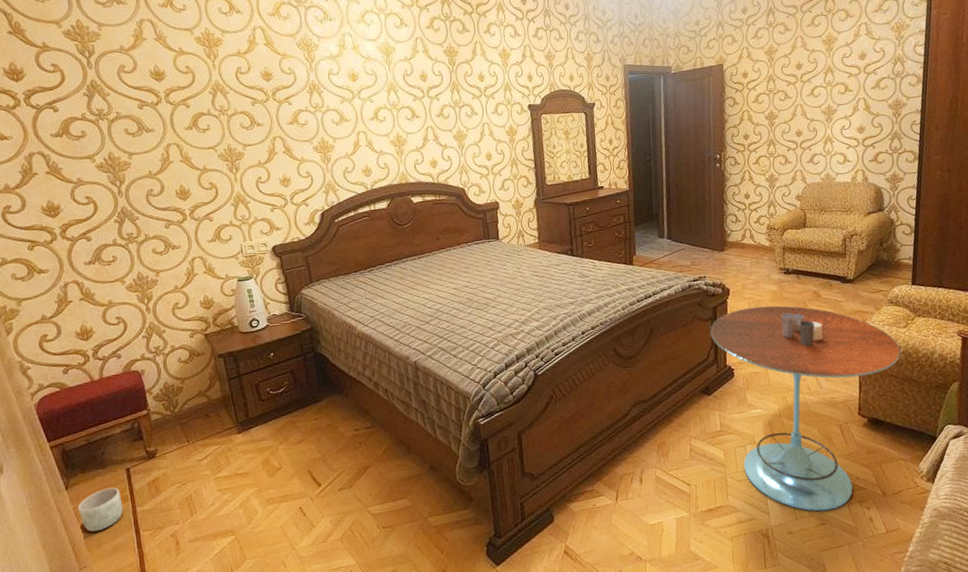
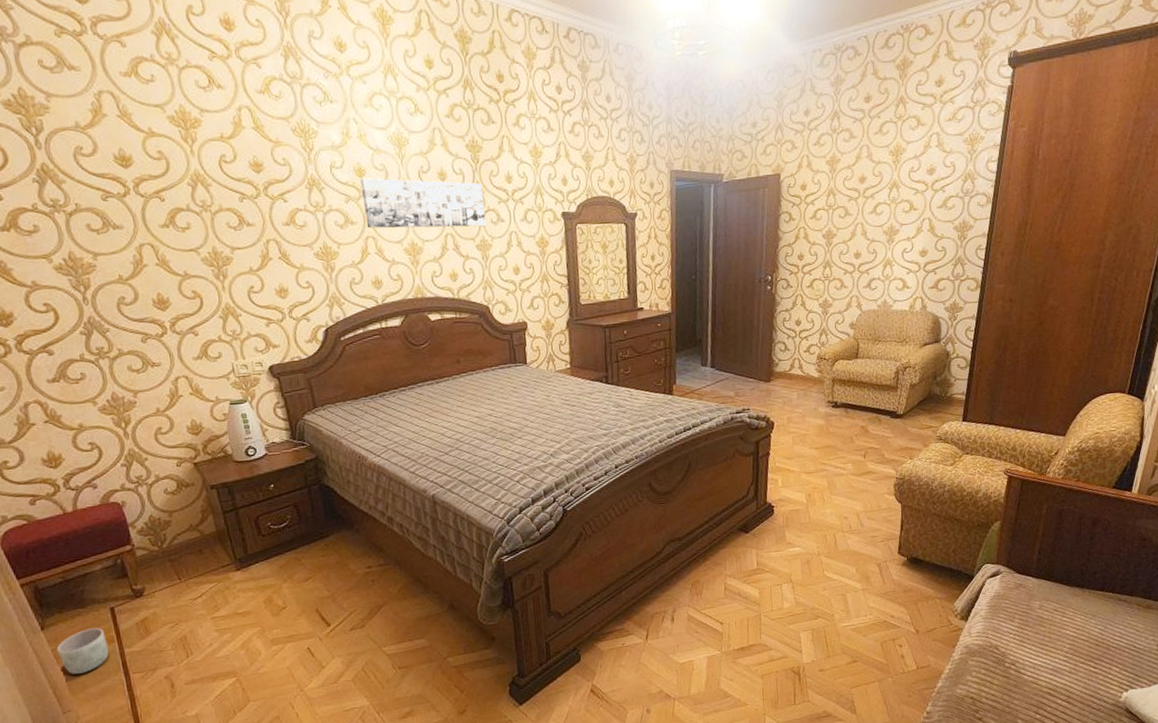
wall art: none [353,81,462,125] -> present [360,178,486,229]
side table: present [710,305,900,512] -> none [751,440,945,650]

